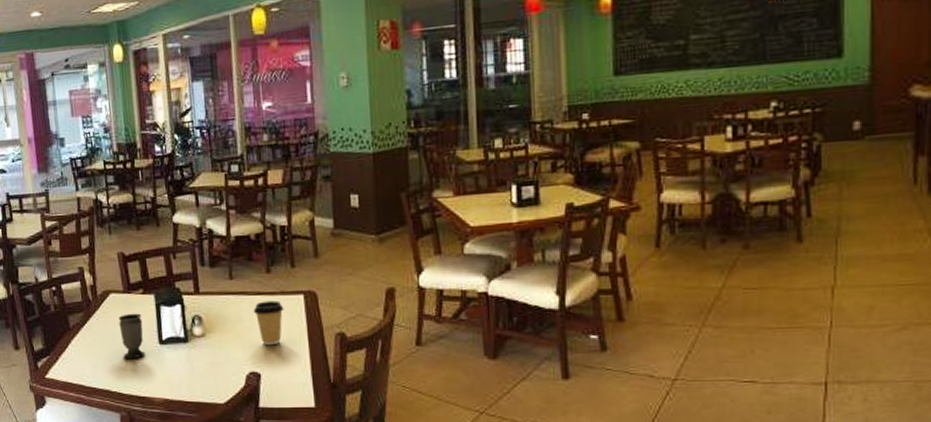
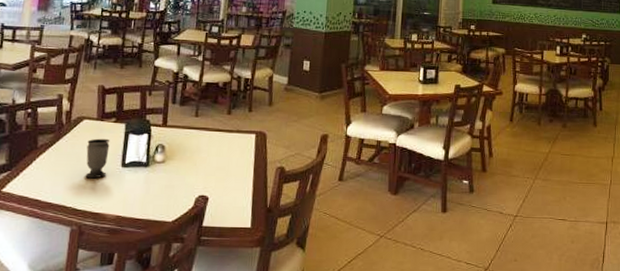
coffee cup: present [253,300,284,346] -> none [211,137,238,174]

